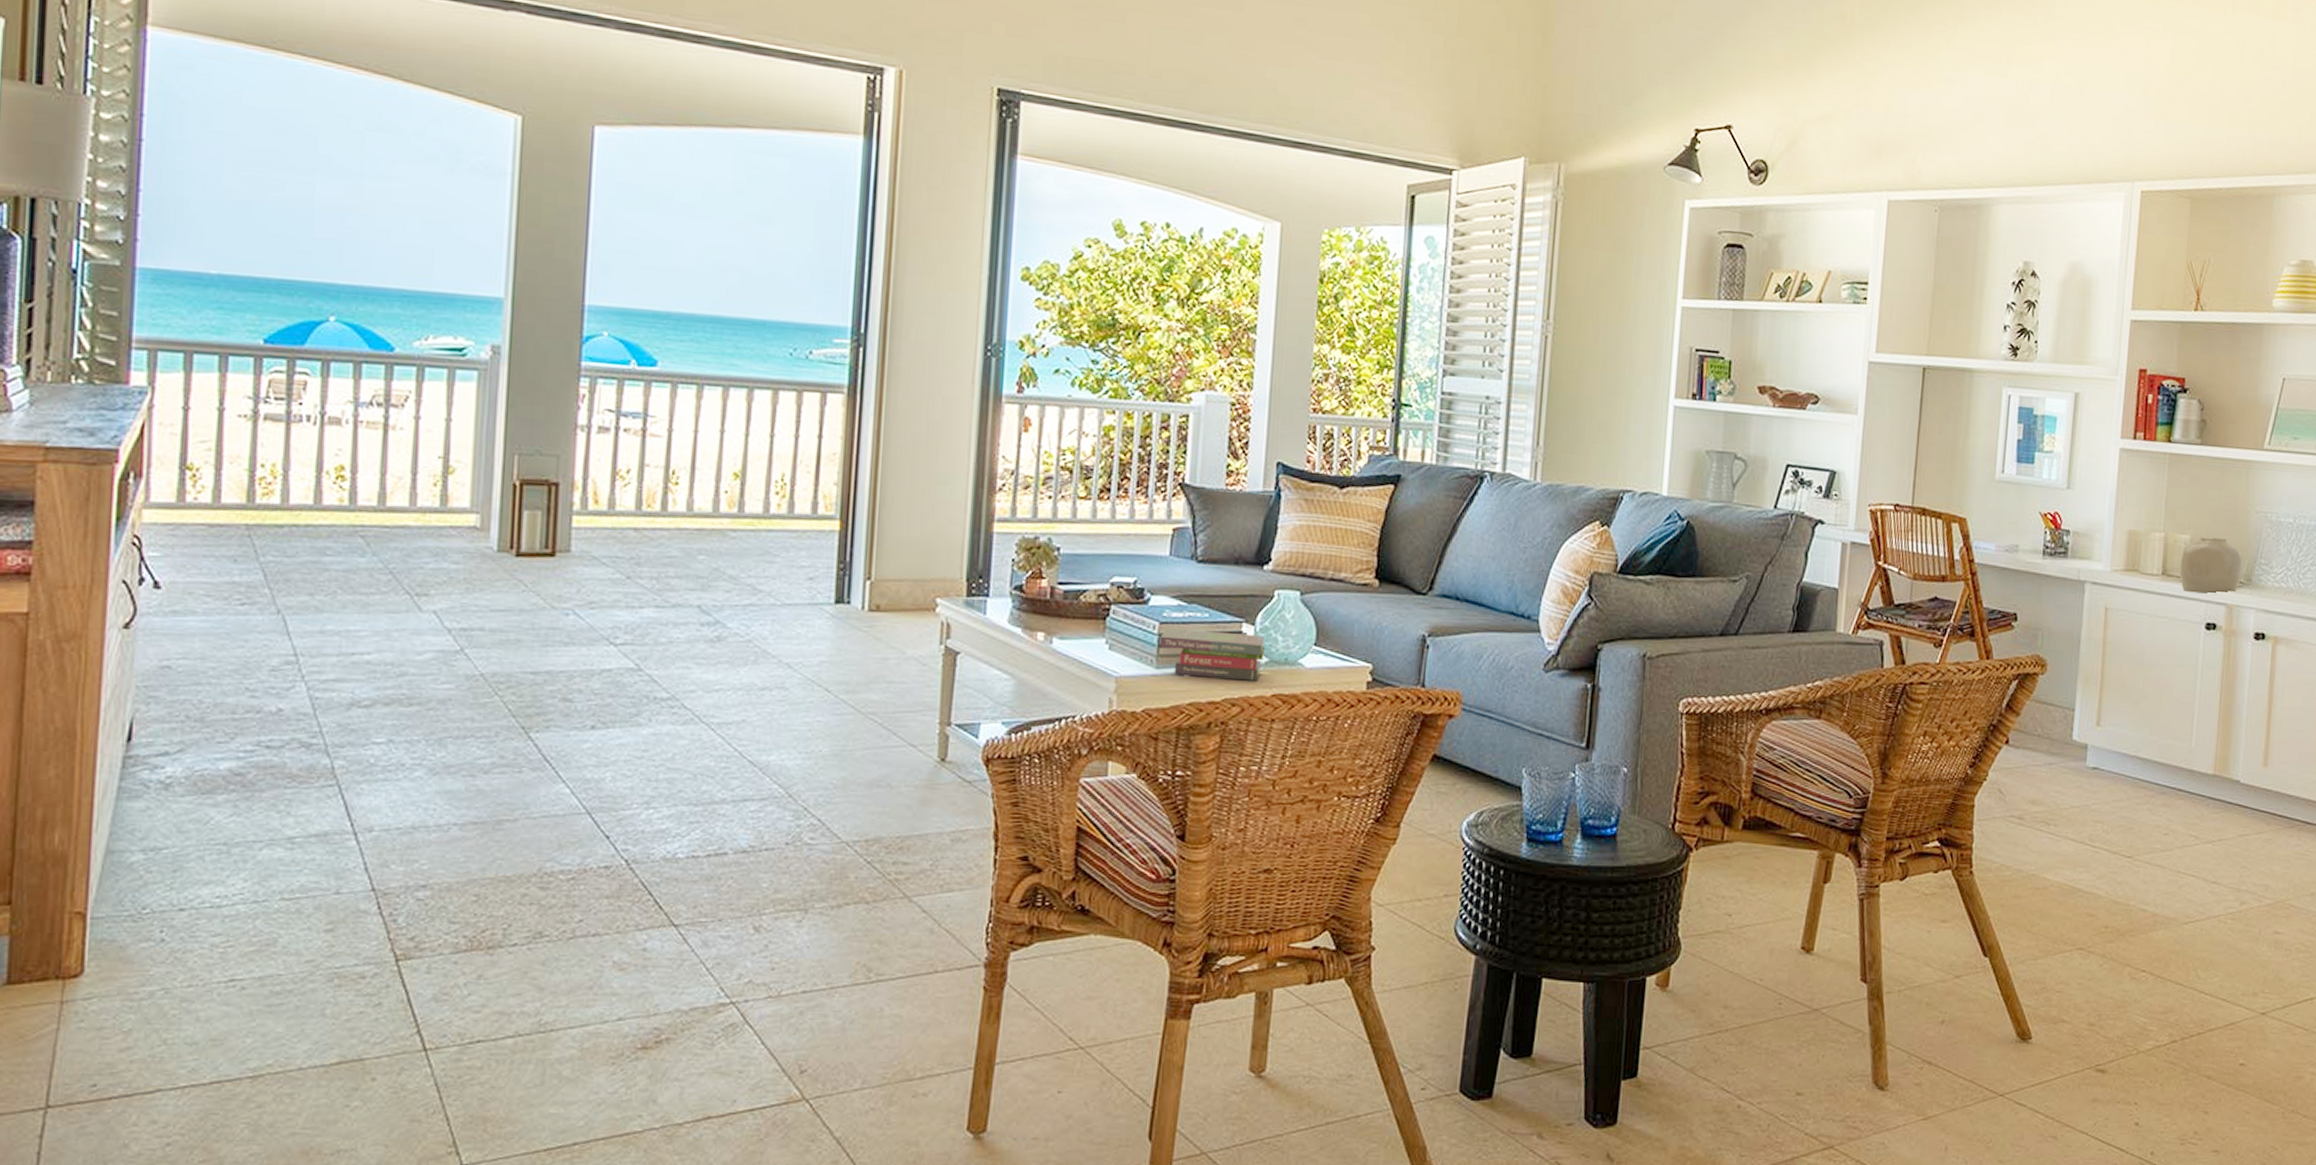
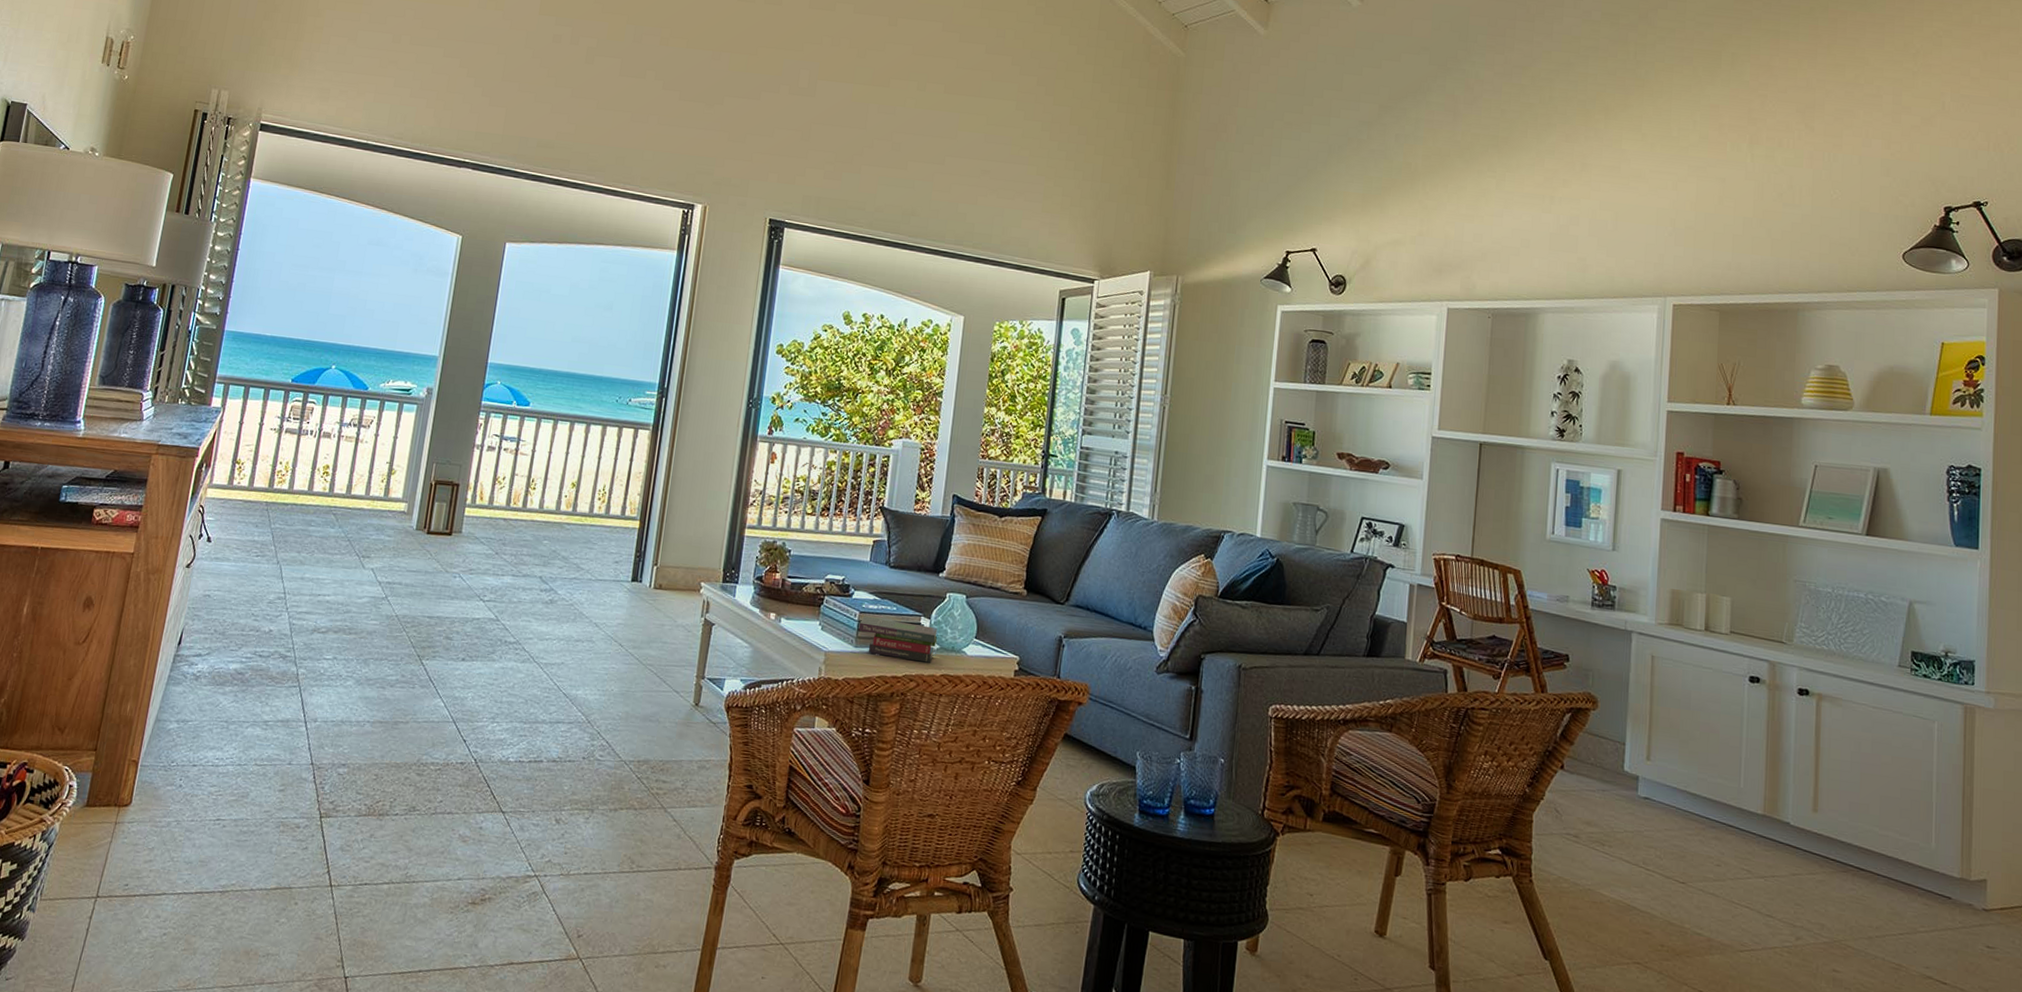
decorative jar: present [2179,537,2243,594] -> none [1722,600,1784,651]

